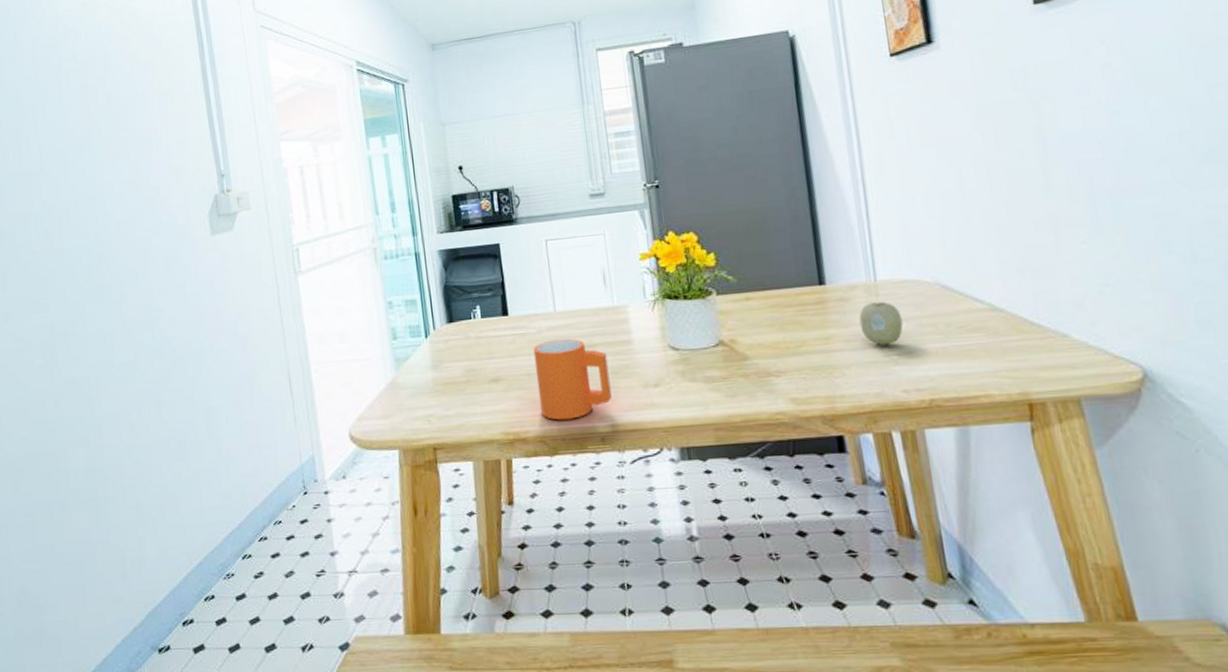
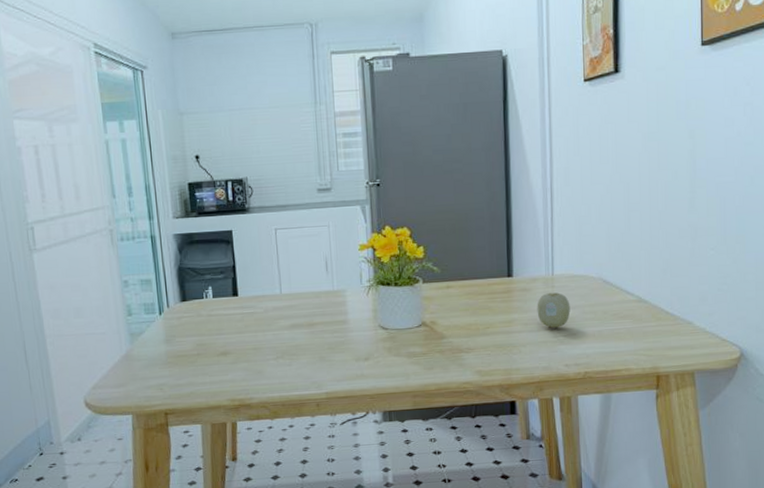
mug: present [533,338,612,421] -> none [259,318,328,389]

